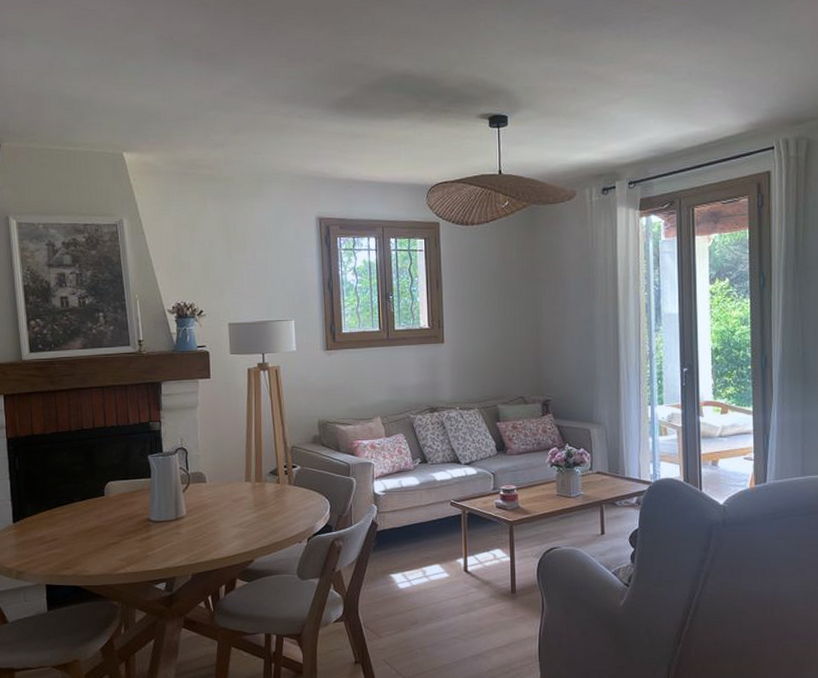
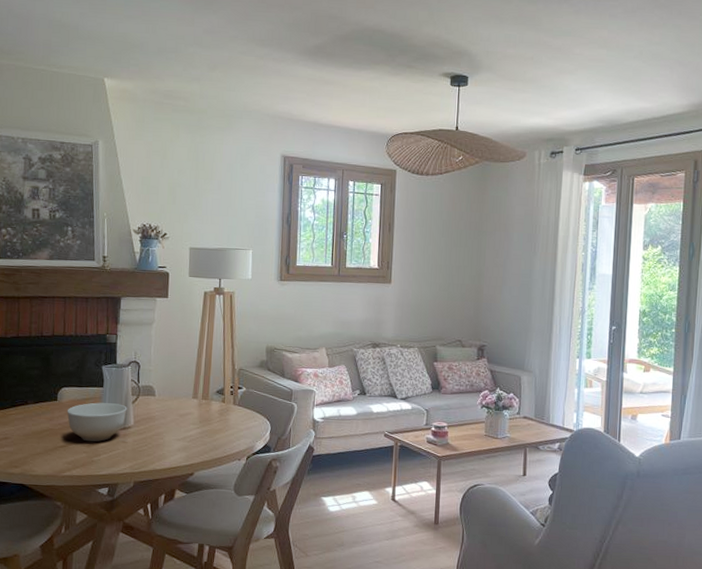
bowl: none [115,494,178,536] -> present [67,402,127,442]

